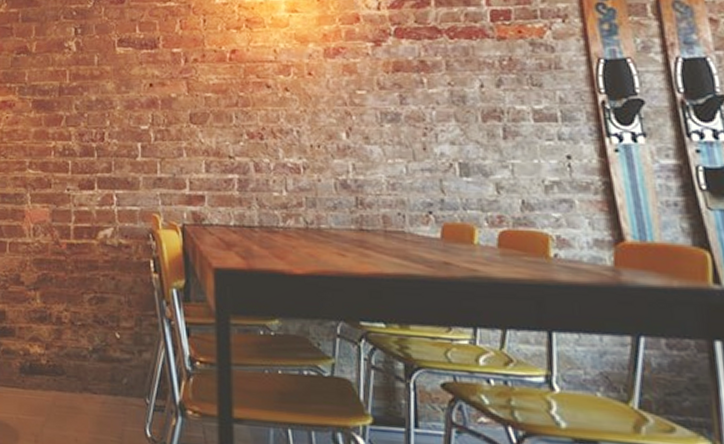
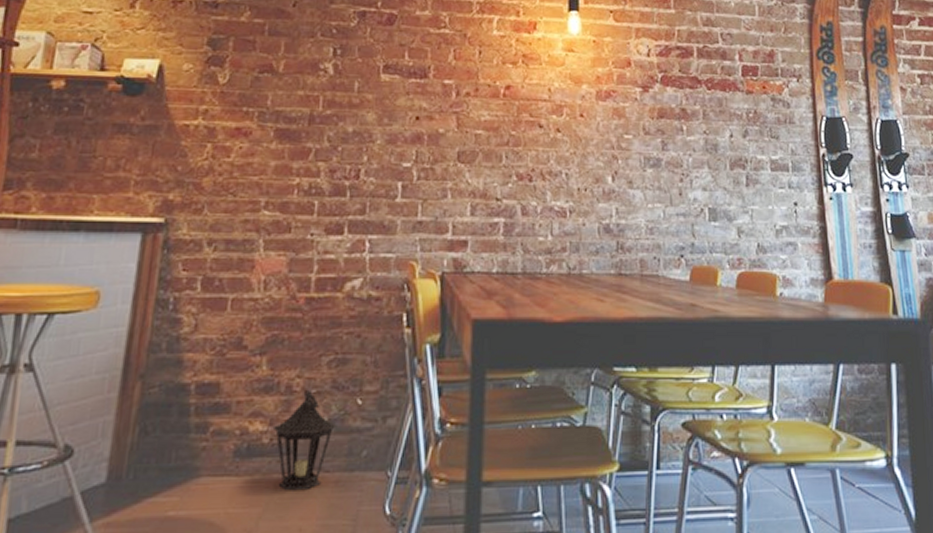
lantern: none [48,323,100,407] -> present [272,391,337,491]

